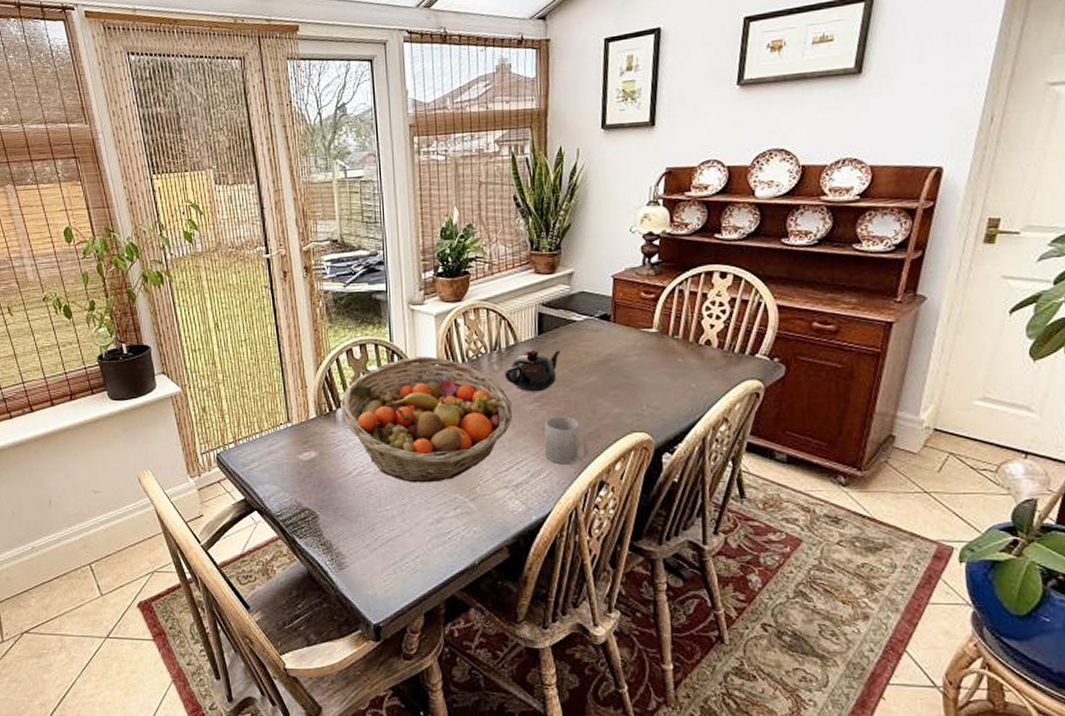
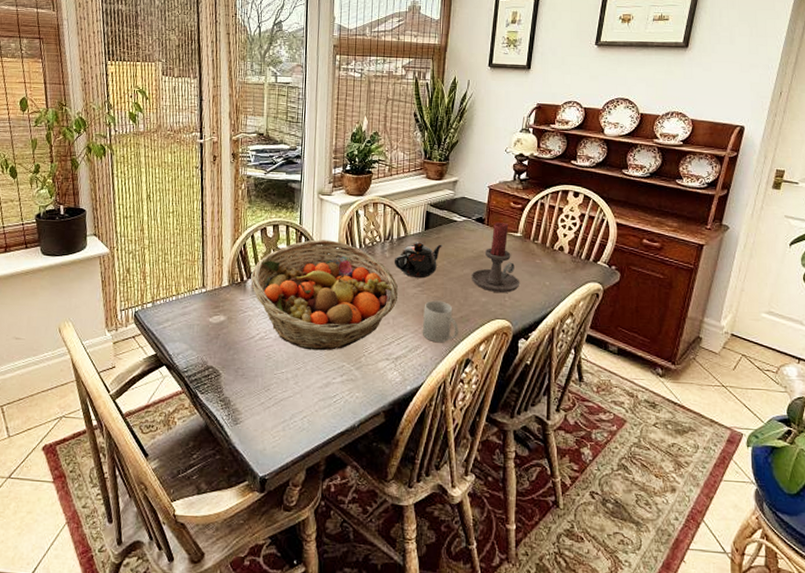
candle holder: none [598,317,660,401] -> present [471,221,520,293]

